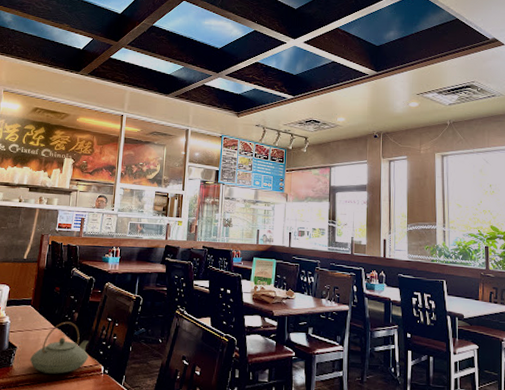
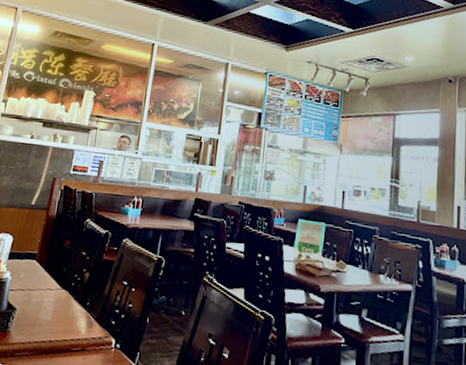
teapot: present [30,321,89,374] -> none [30,282,99,345]

